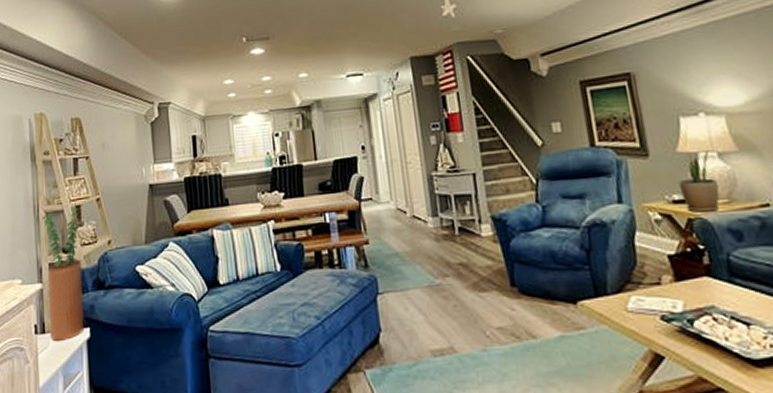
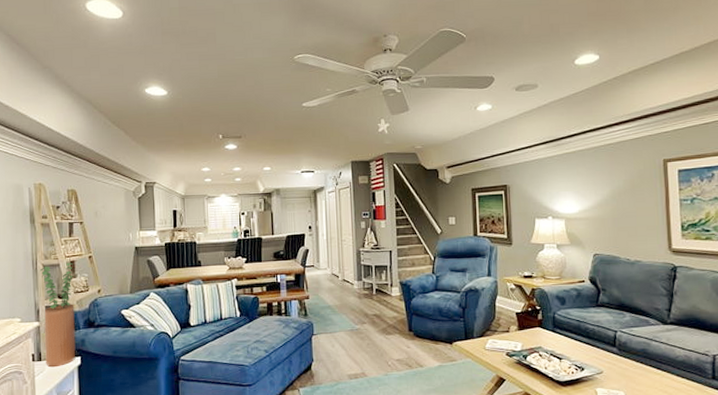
potted plant: present [678,150,720,213] -> none [529,243,554,285]

